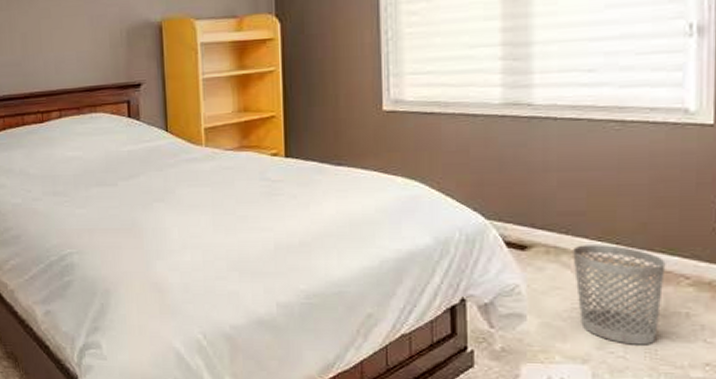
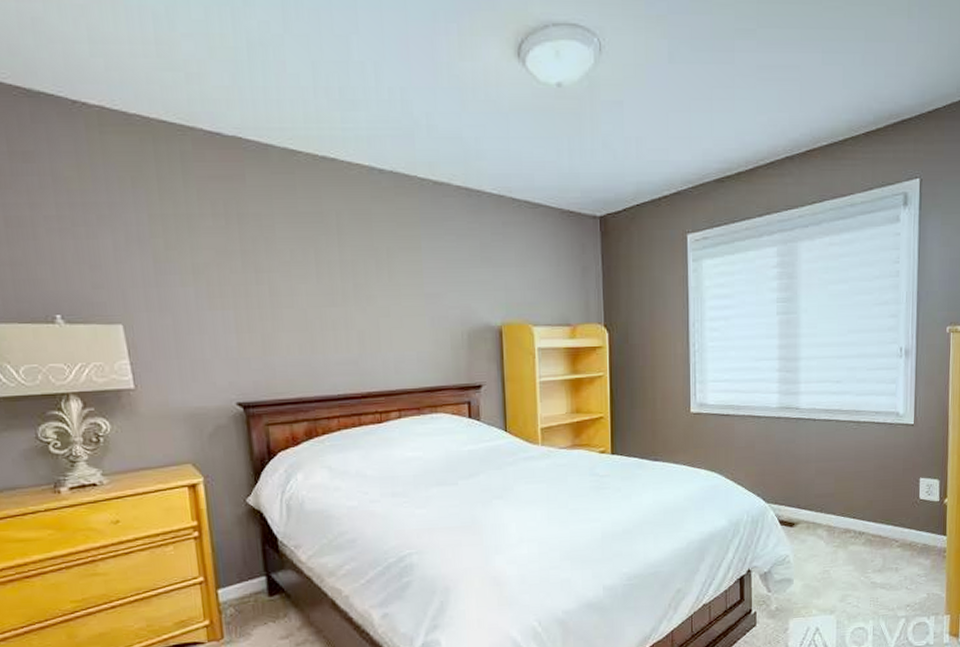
wastebasket: present [573,245,666,345] -> none [825,519,884,596]

